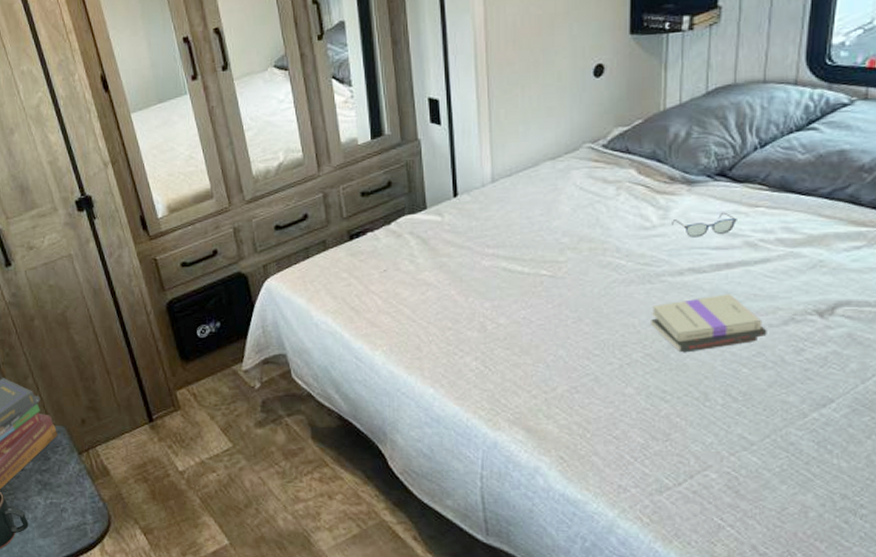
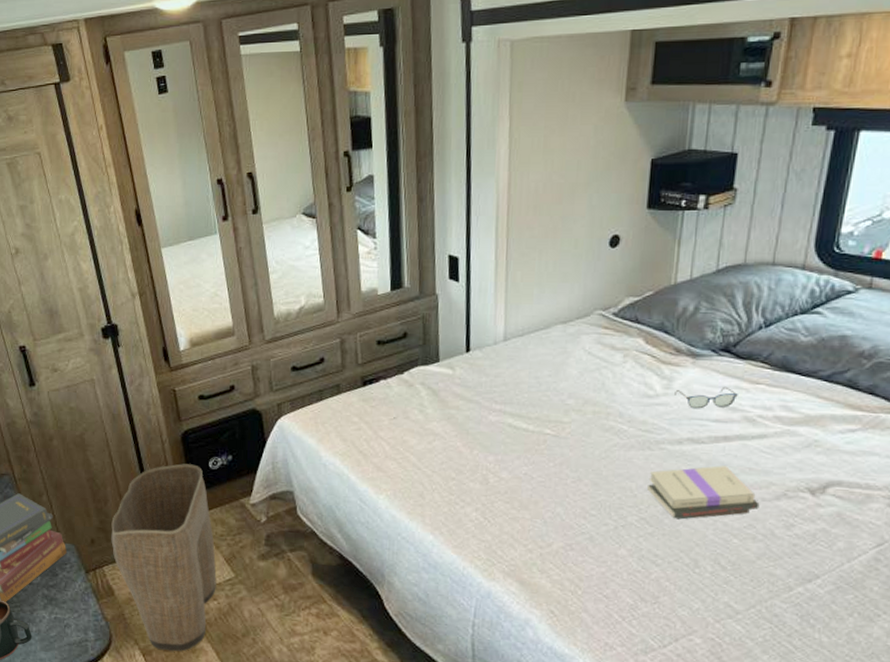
laundry basket: none [101,334,214,527] -> present [111,463,217,651]

